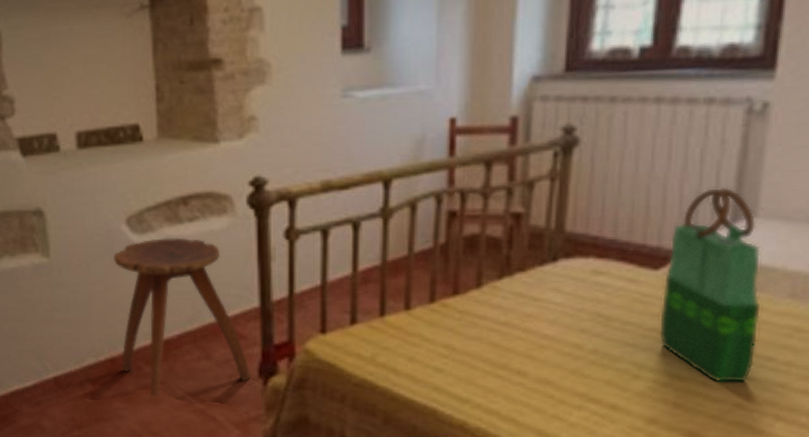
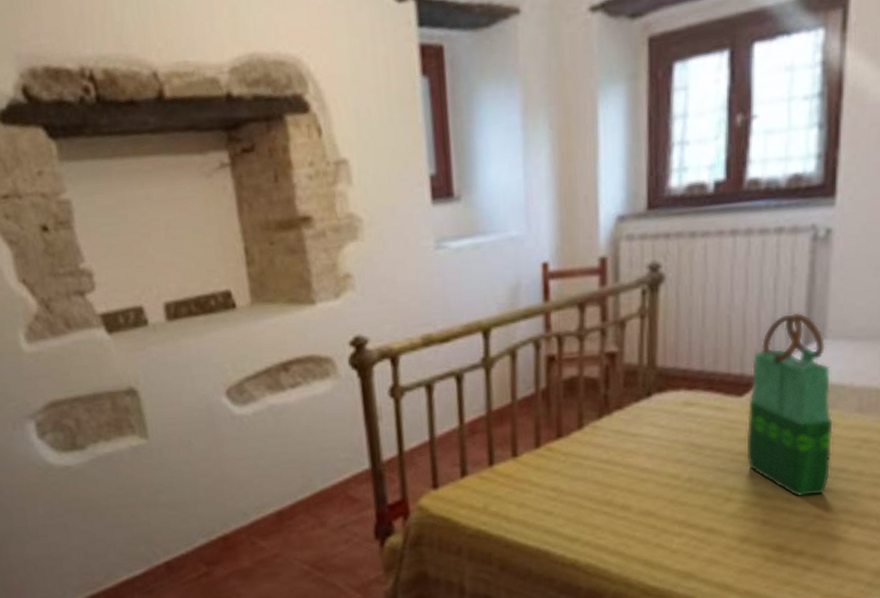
stool: present [114,237,252,398] -> none [216,405,368,572]

